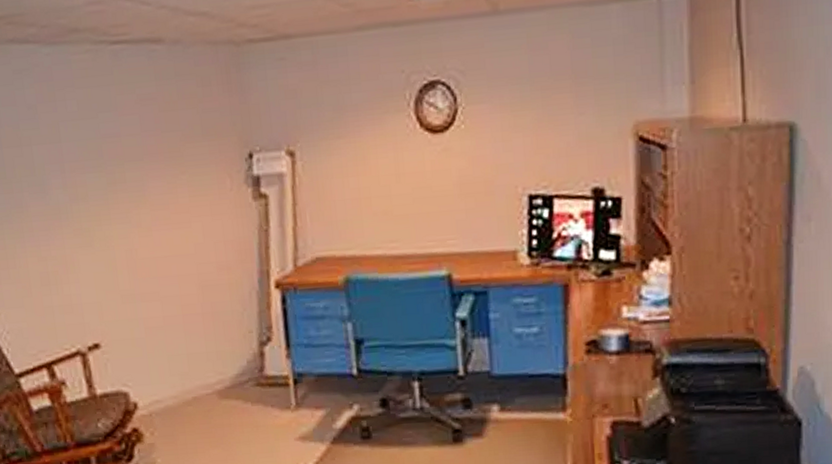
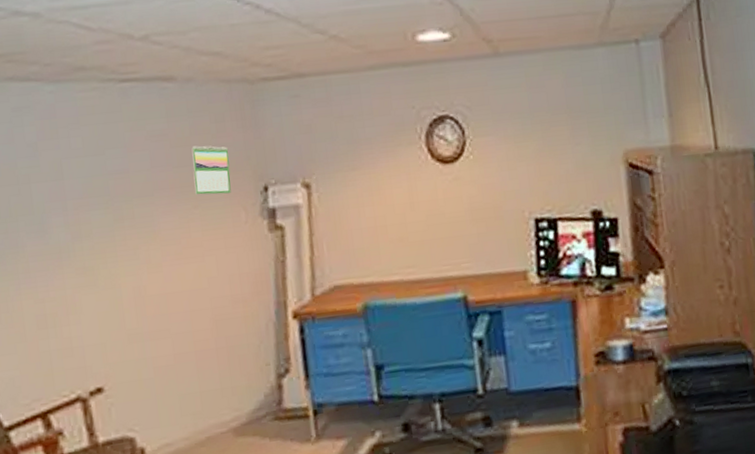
calendar: none [179,110,217,161] -> present [191,145,231,195]

